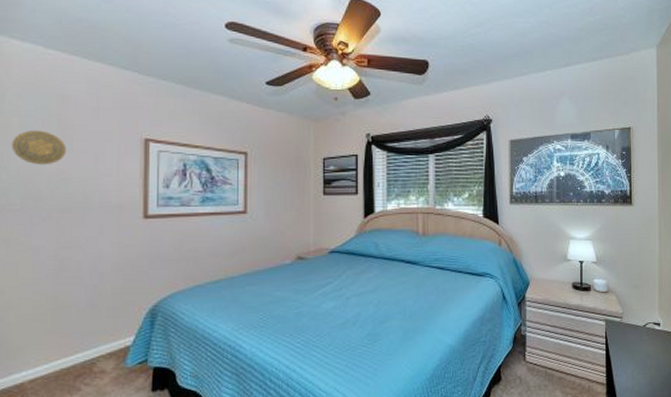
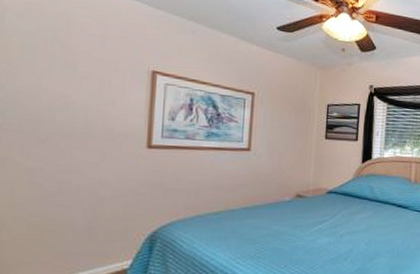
decorative plate: present [10,130,67,165] -> none [9,51,70,88]

